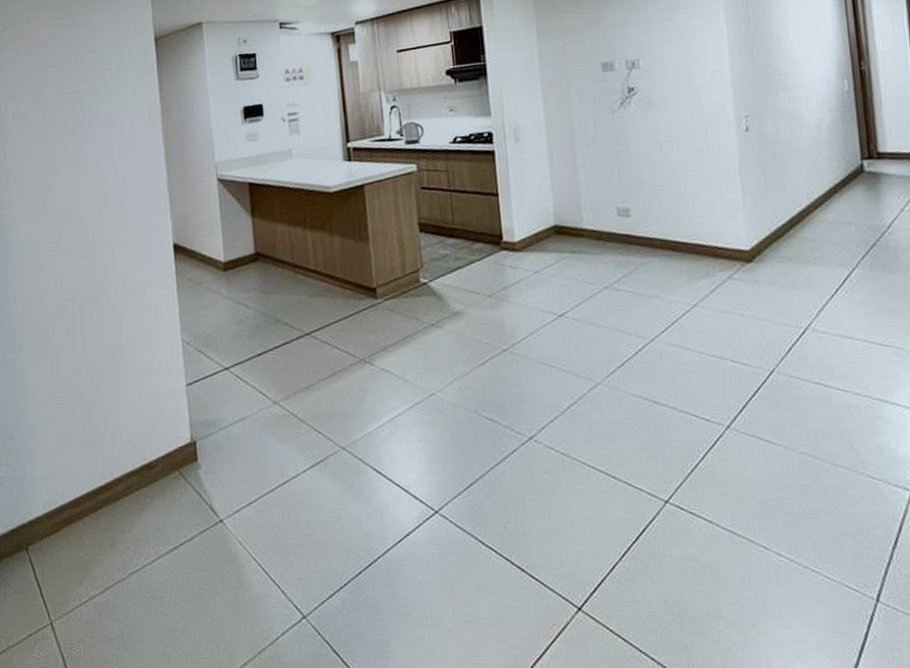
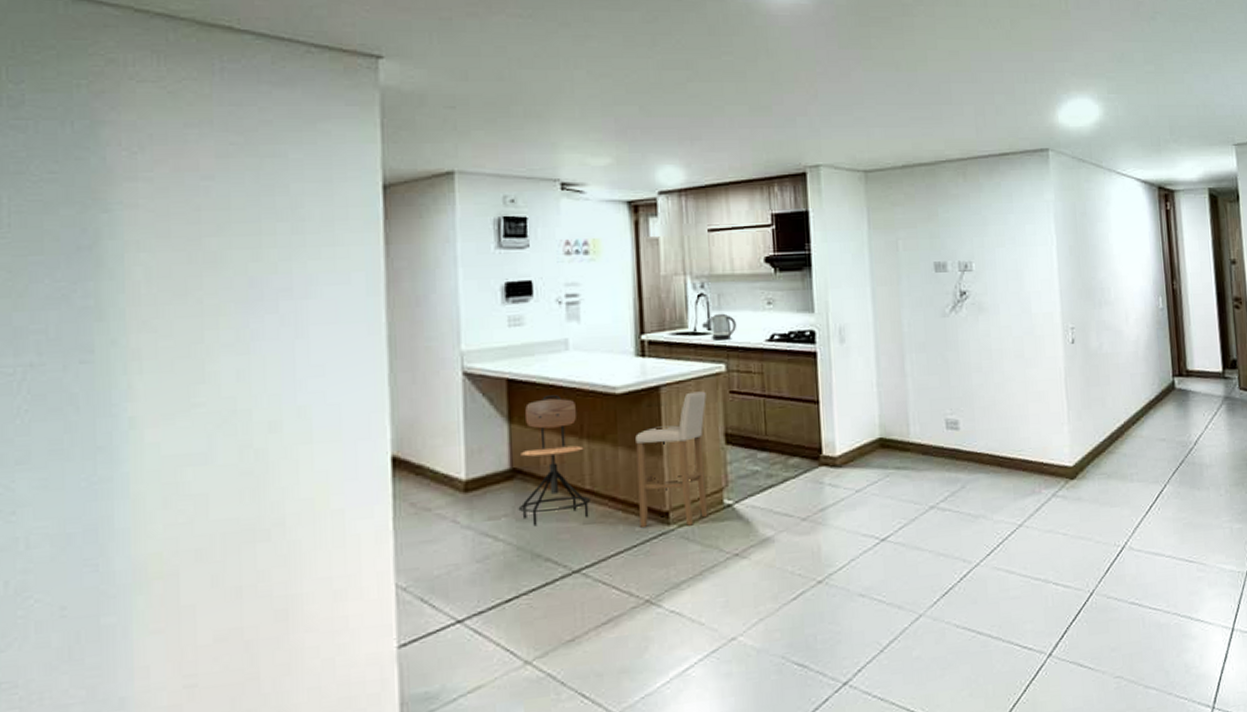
chair: none [262,194,315,298] -> present [518,395,590,527]
bar stool: none [347,188,408,301] -> present [636,391,708,529]

